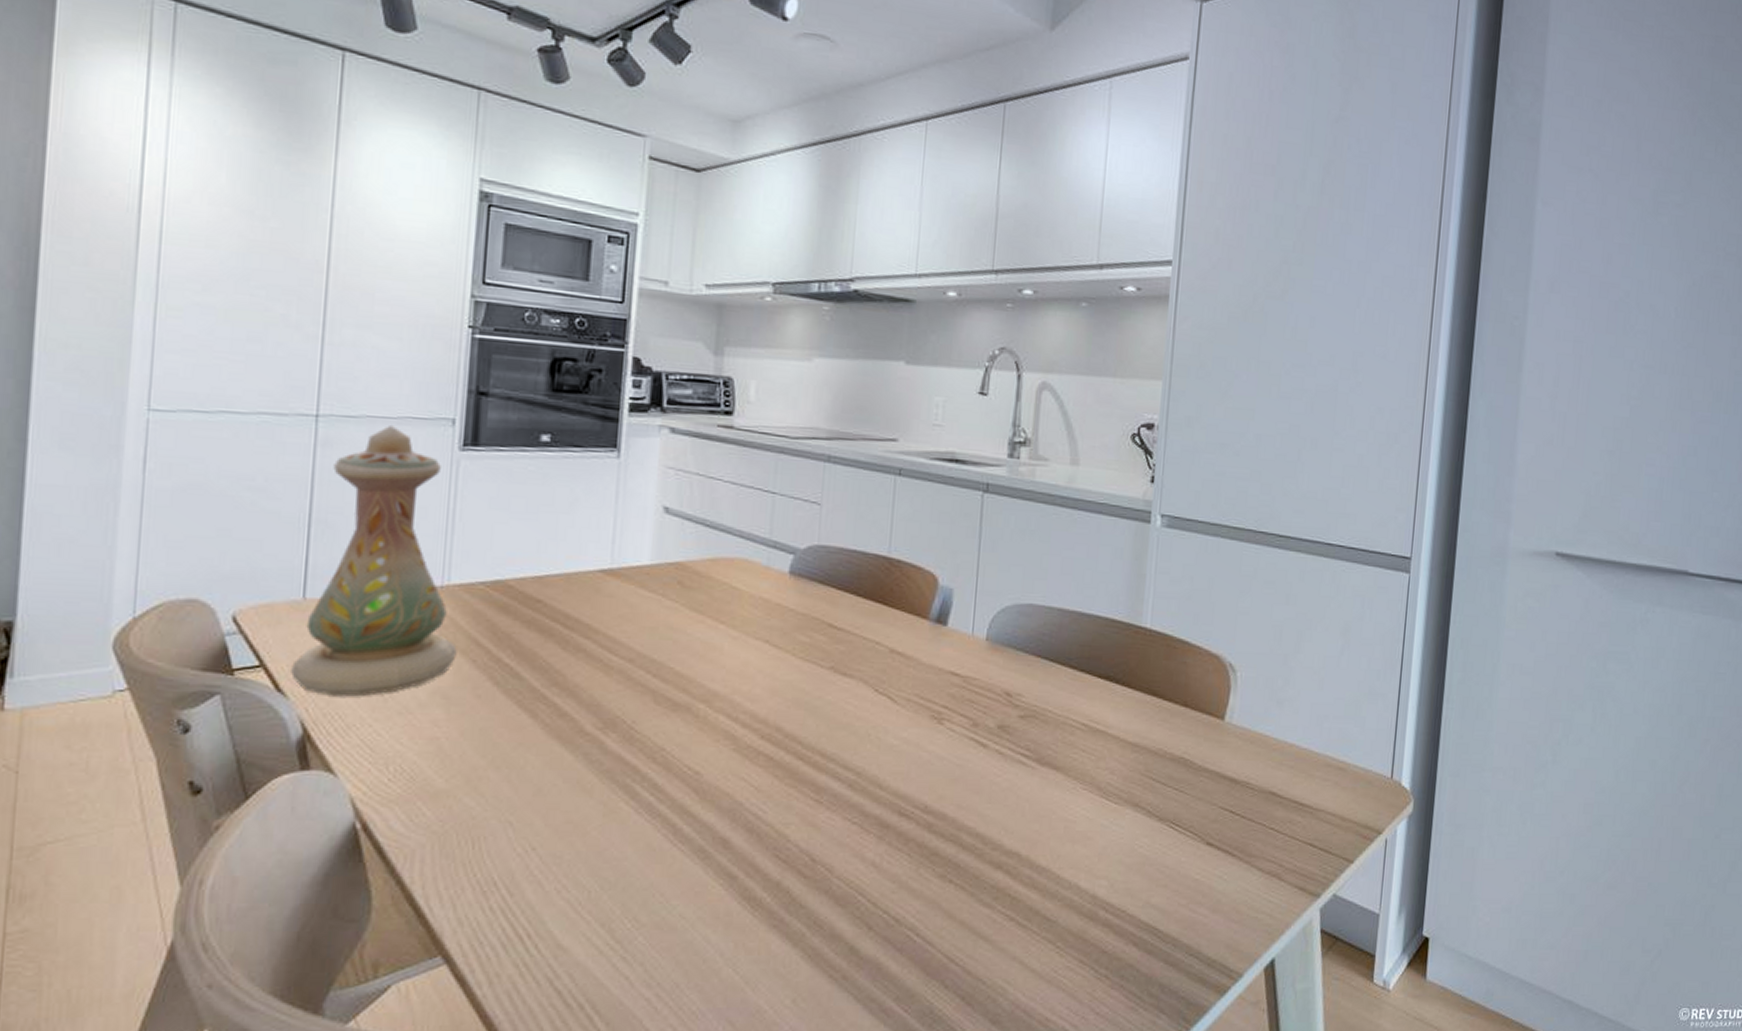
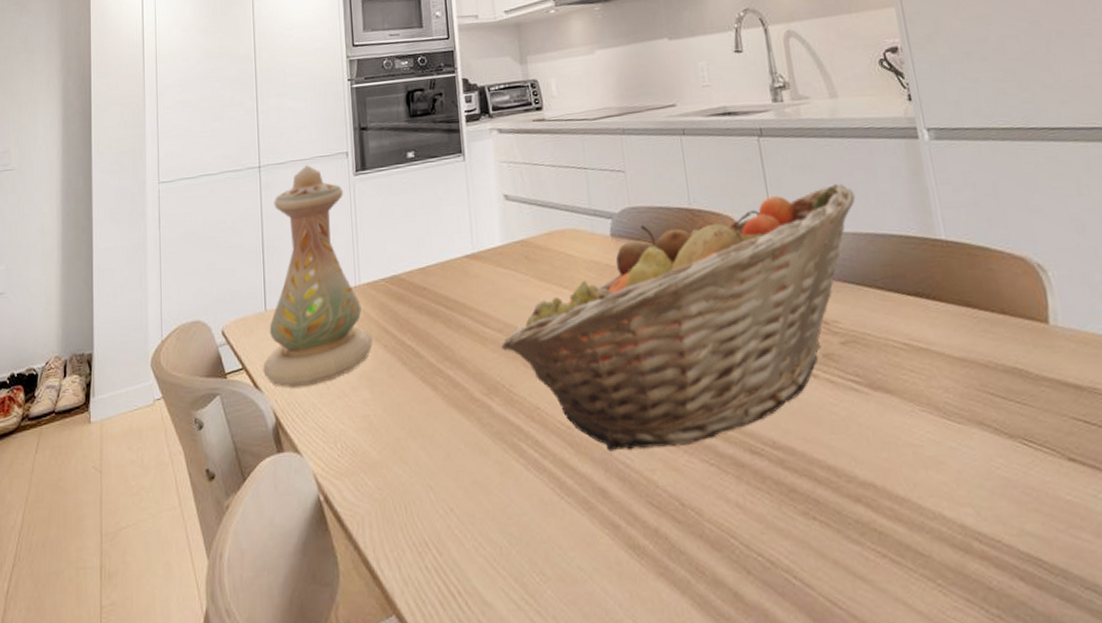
fruit basket: none [629,556,1072,802] -> present [501,183,856,452]

